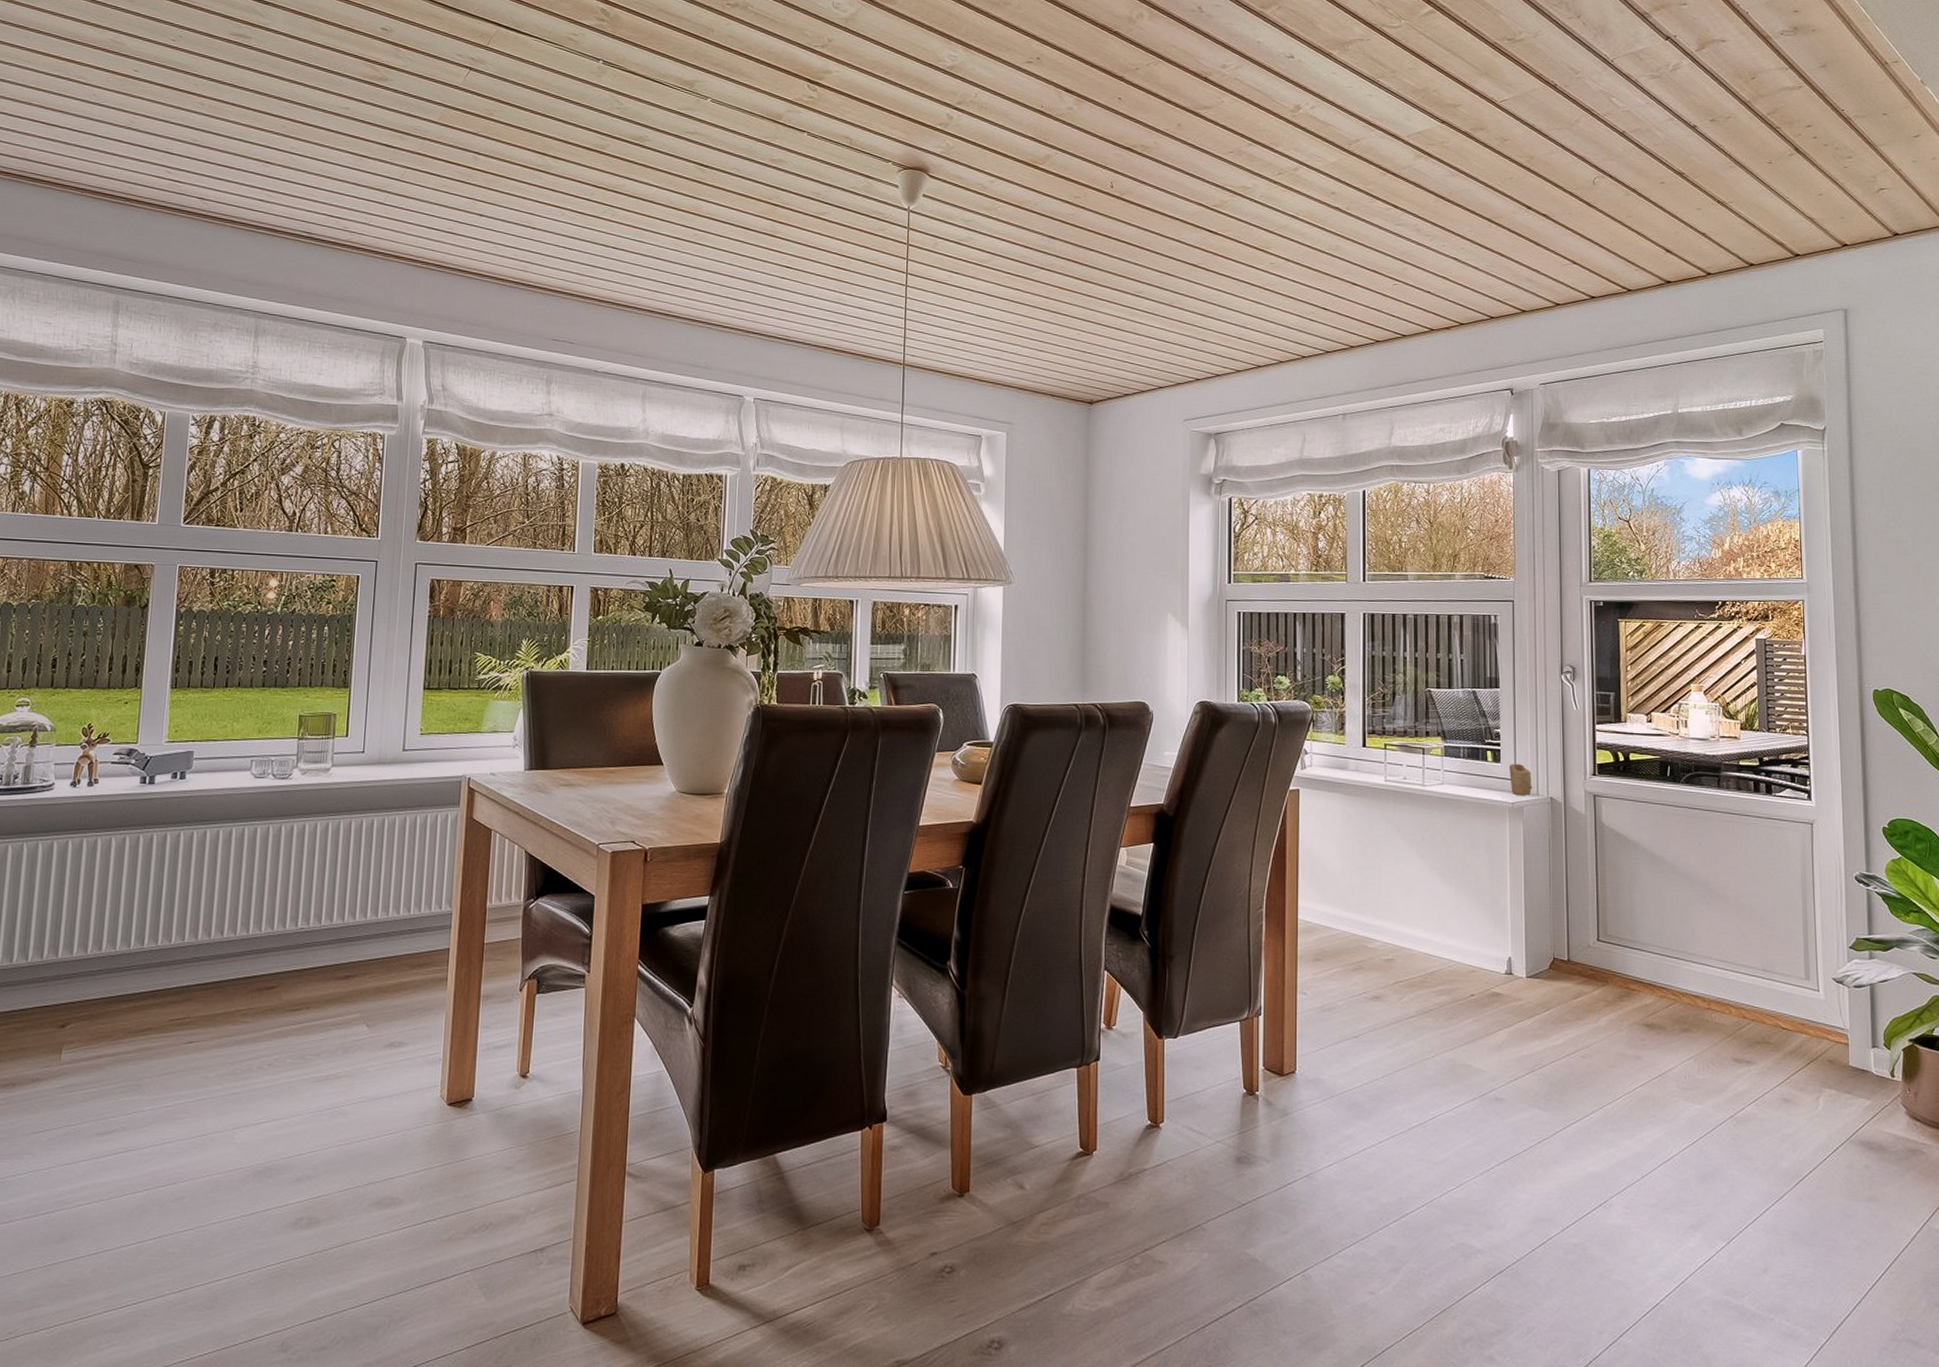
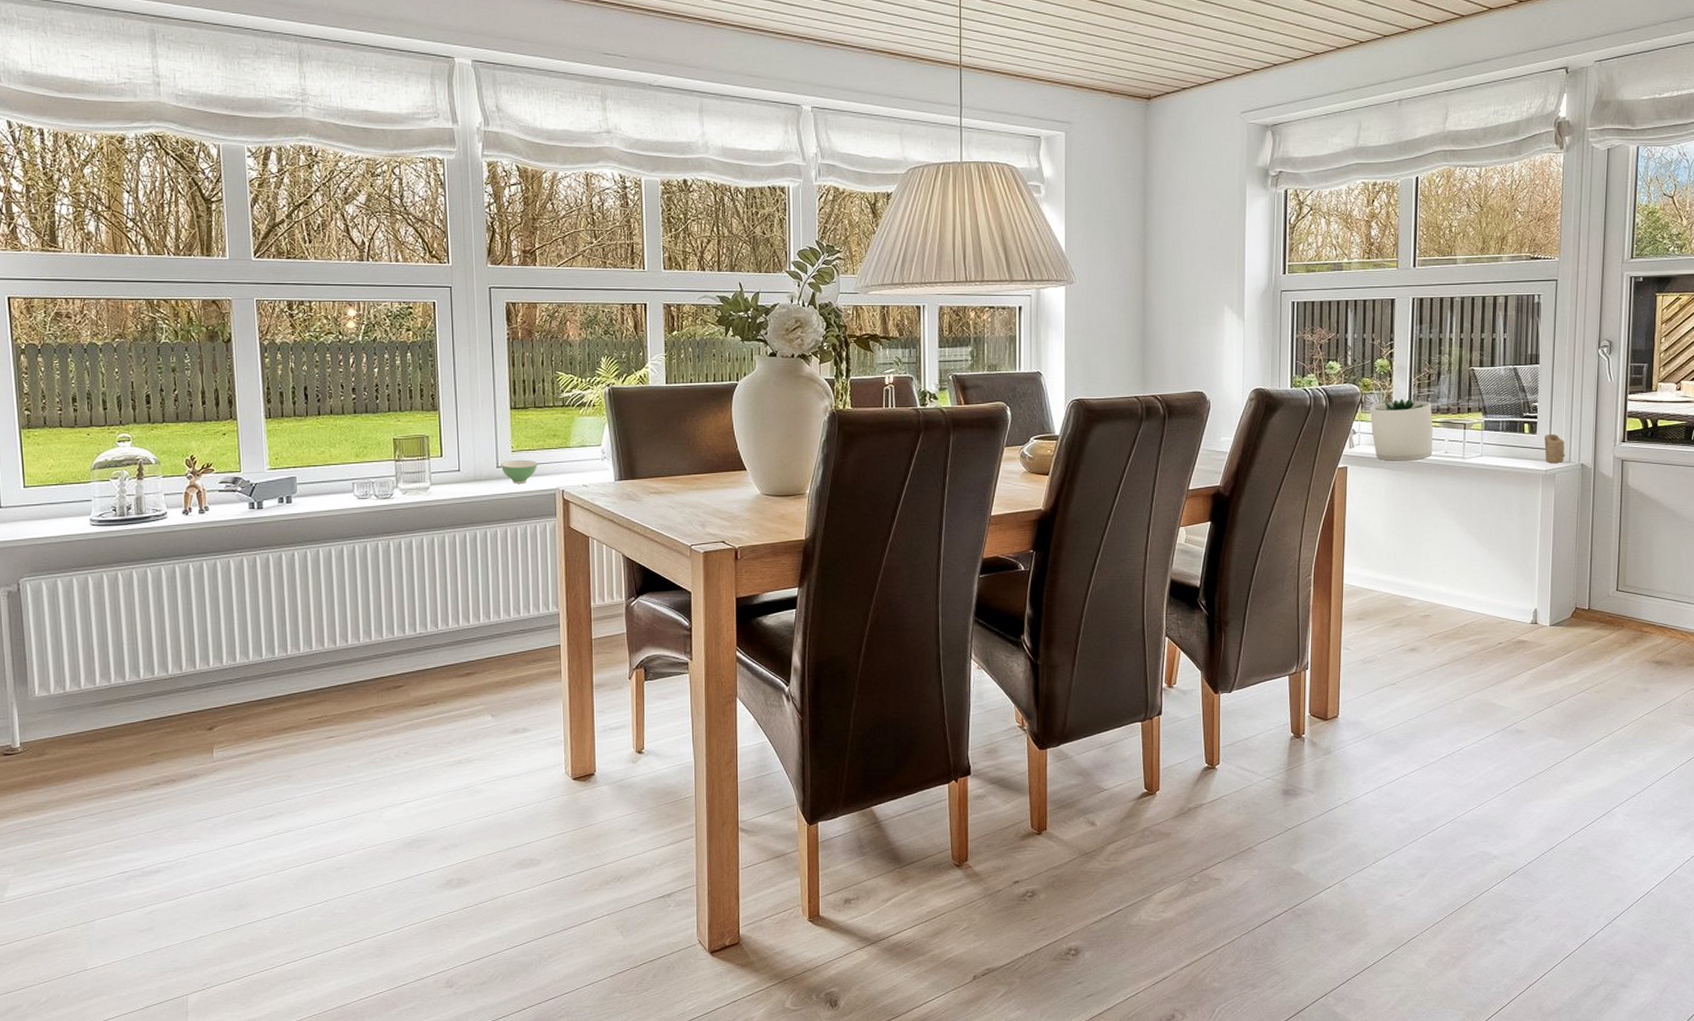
bowl: none [406,743,447,769] -> present [500,459,539,484]
planter: none [1323,718,1391,786] -> present [1370,398,1433,461]

